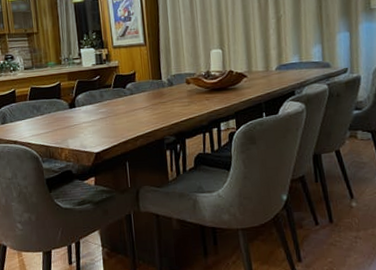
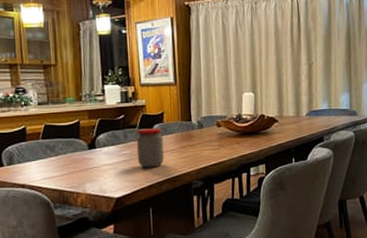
jar: none [111,87,138,125] -> present [136,128,164,168]

